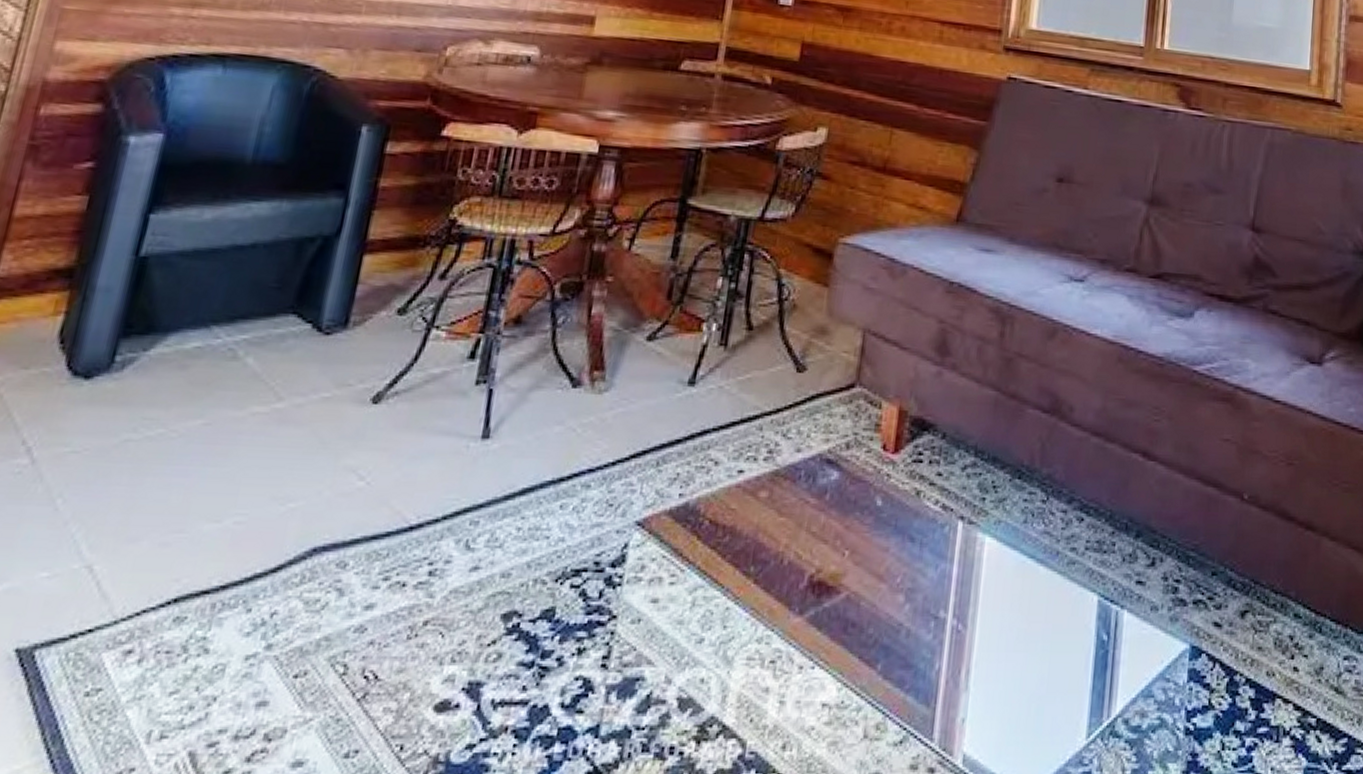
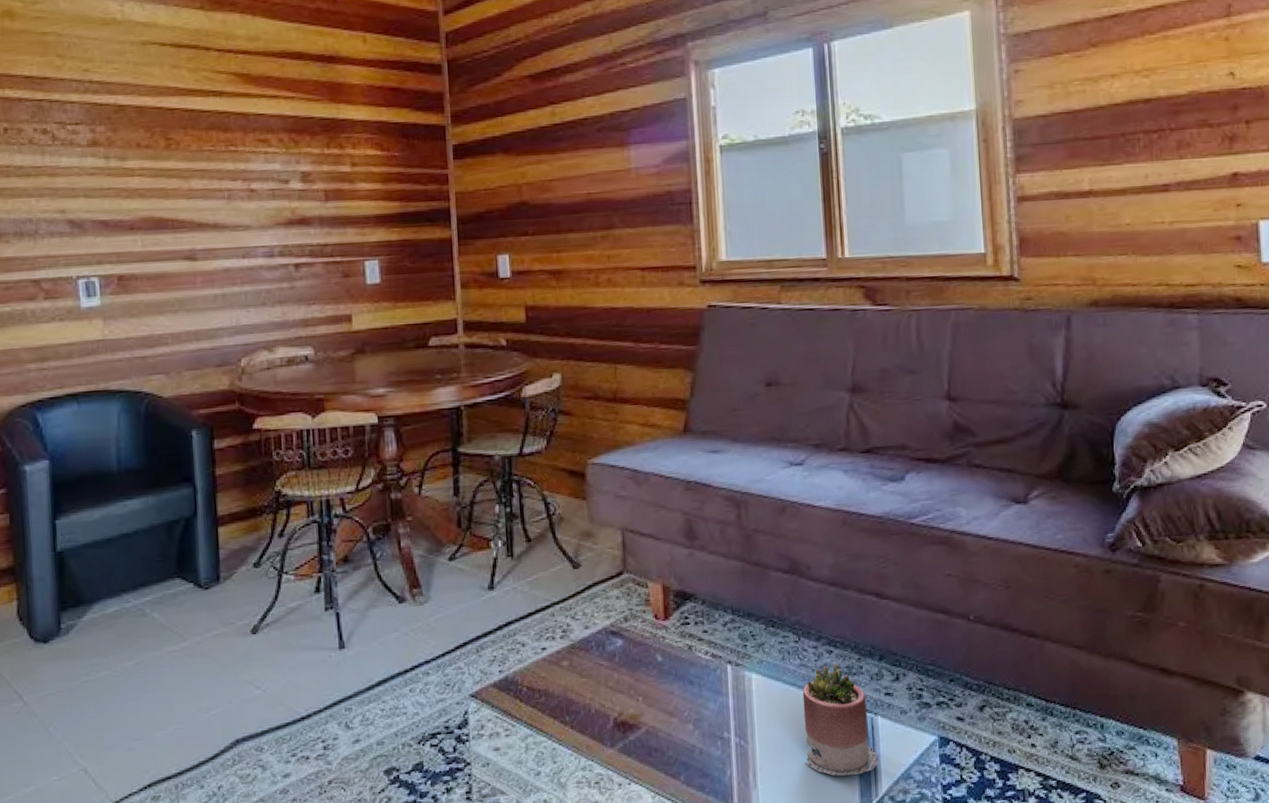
succulent planter: none [1029,536,1117,685] -> present [802,664,878,776]

